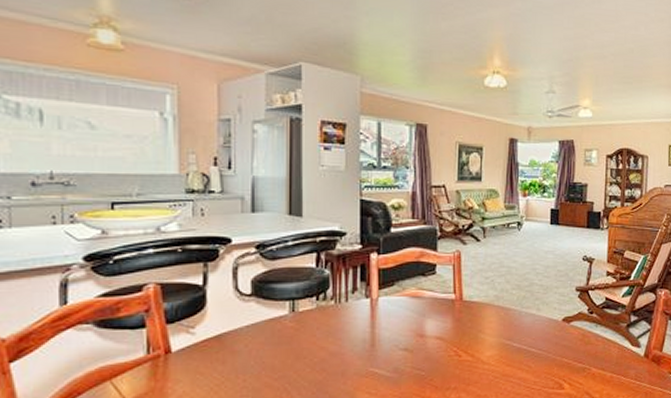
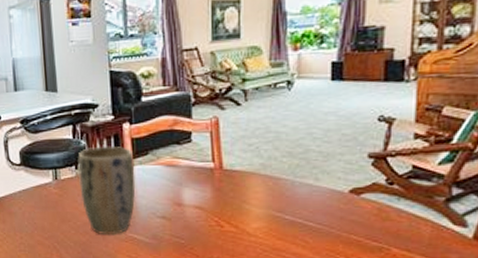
plant pot: none [320,276,380,372] -> present [78,146,136,236]

